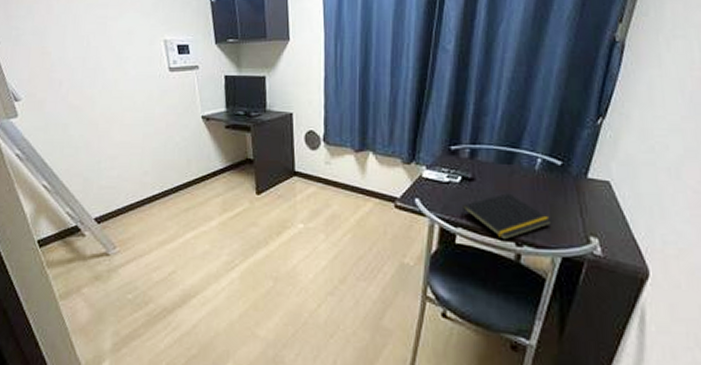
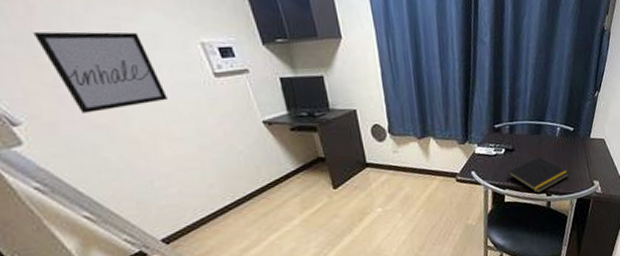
wall art: none [46,27,128,95] -> present [32,31,168,113]

